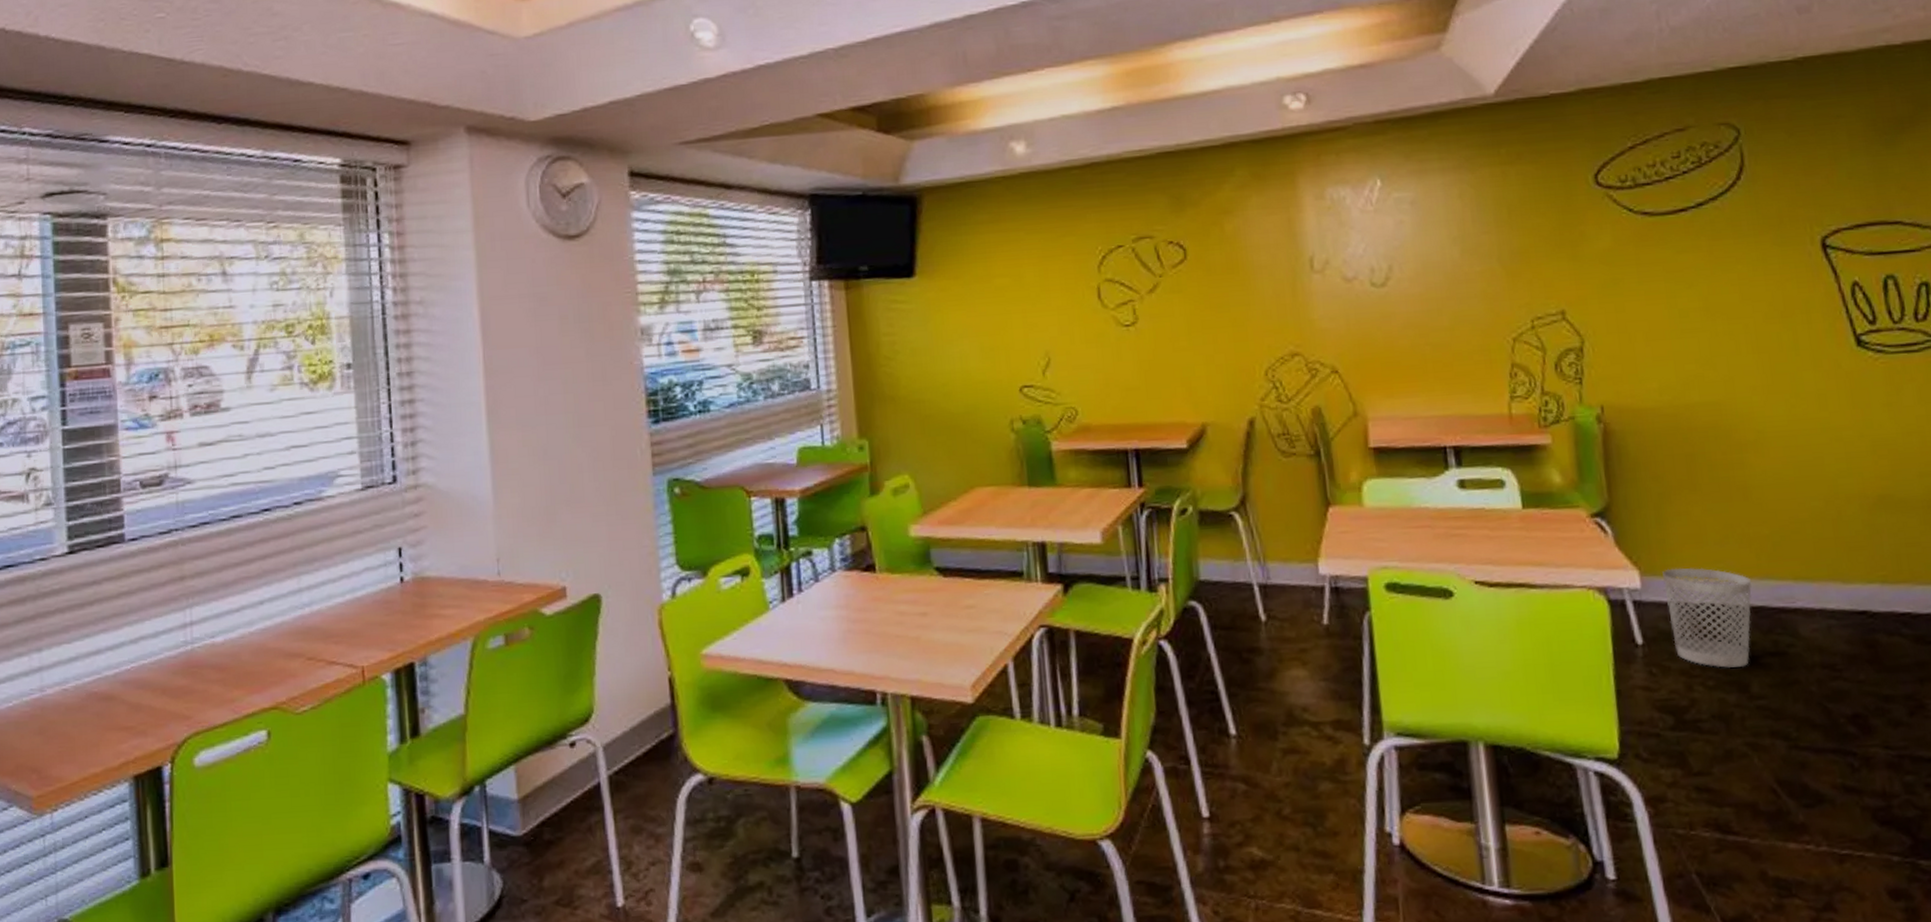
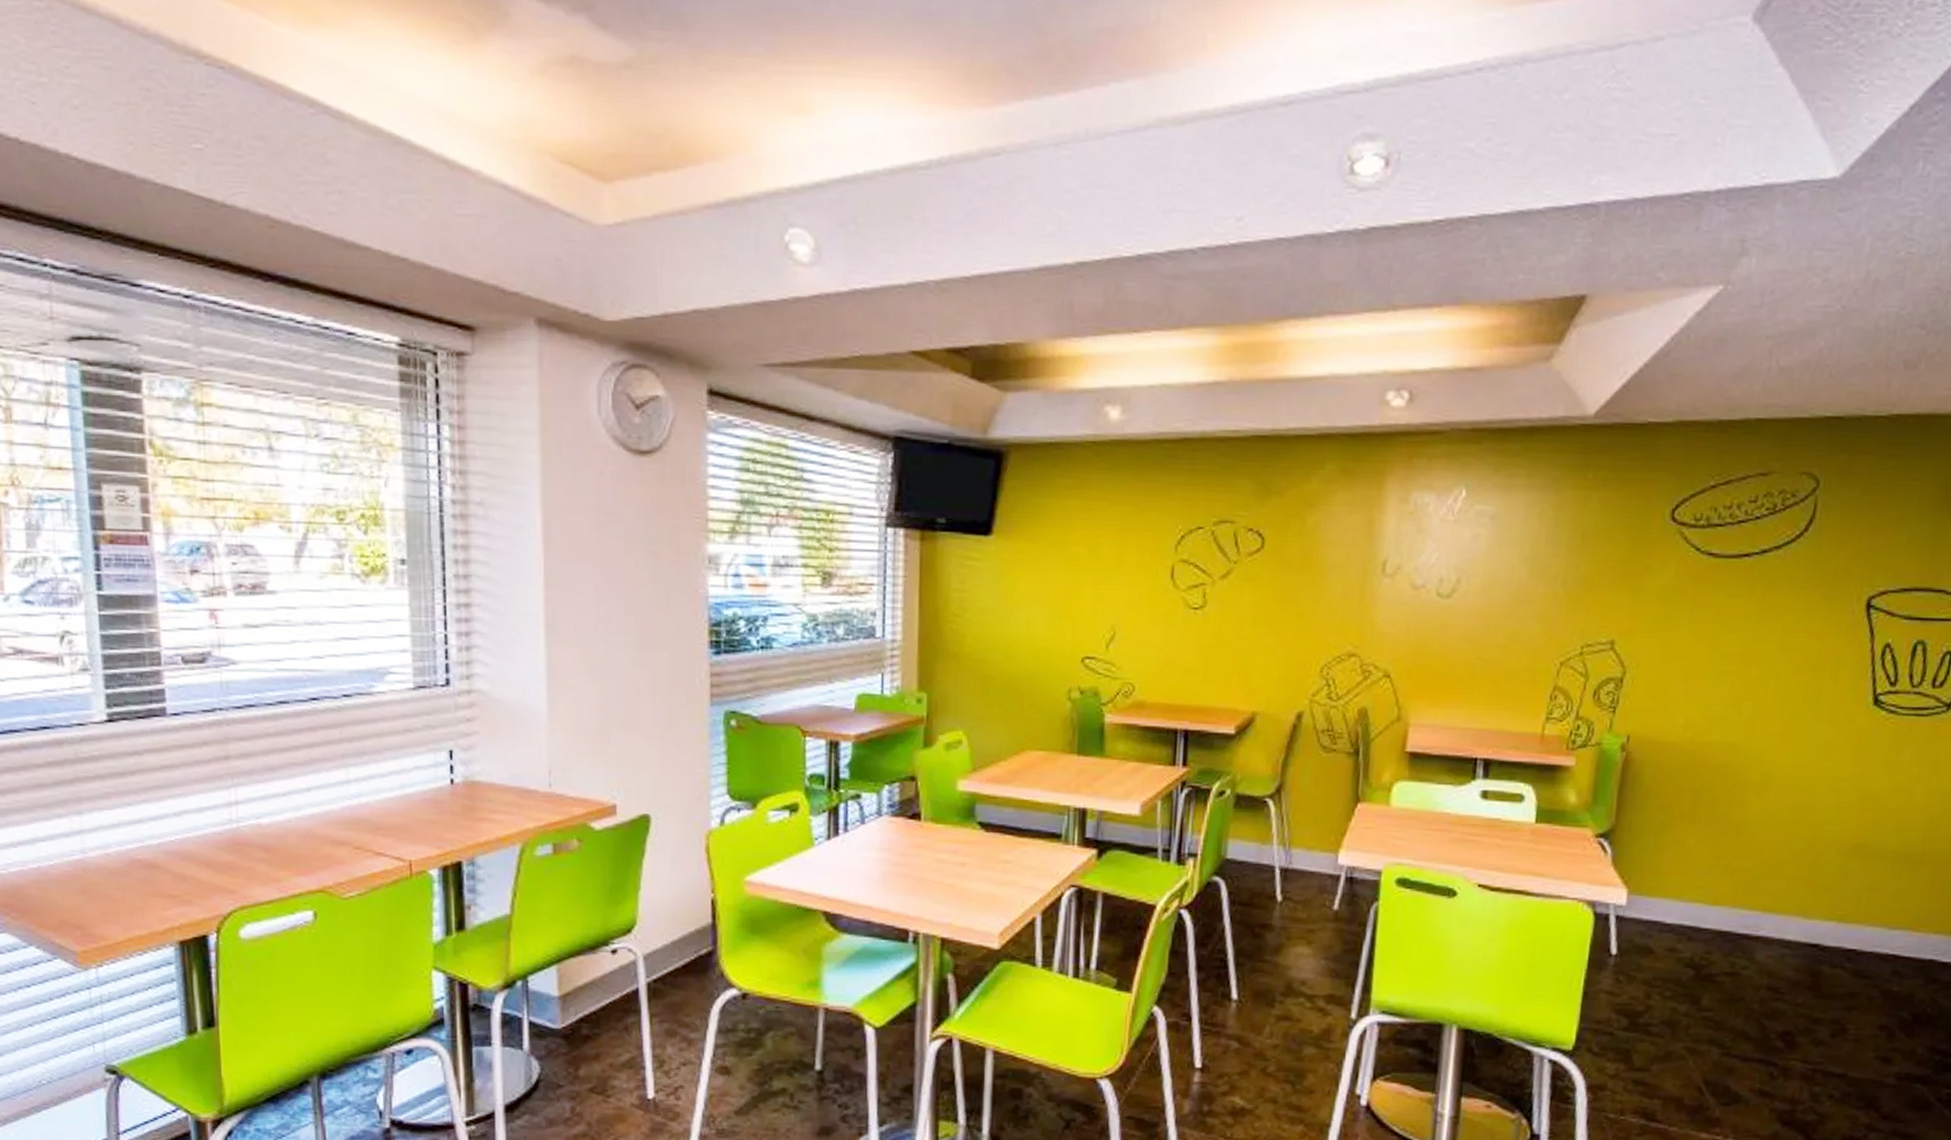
wastebasket: present [1662,567,1752,668] -> none [1643,890,1724,982]

